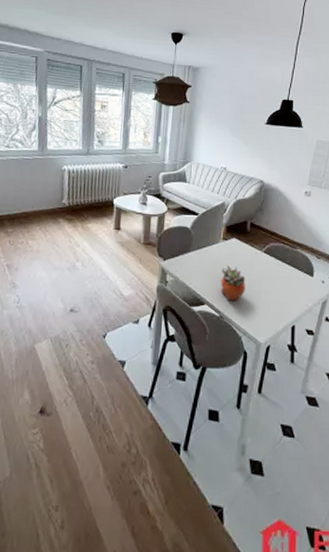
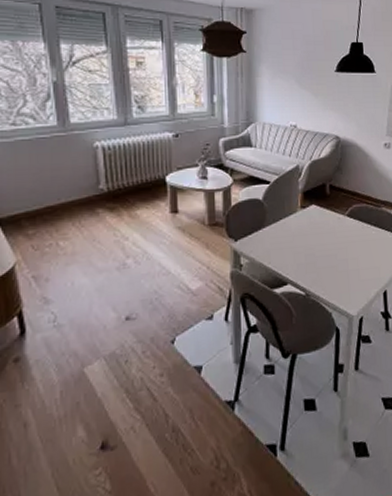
succulent planter: present [221,265,246,302] -> none [302,236,331,276]

